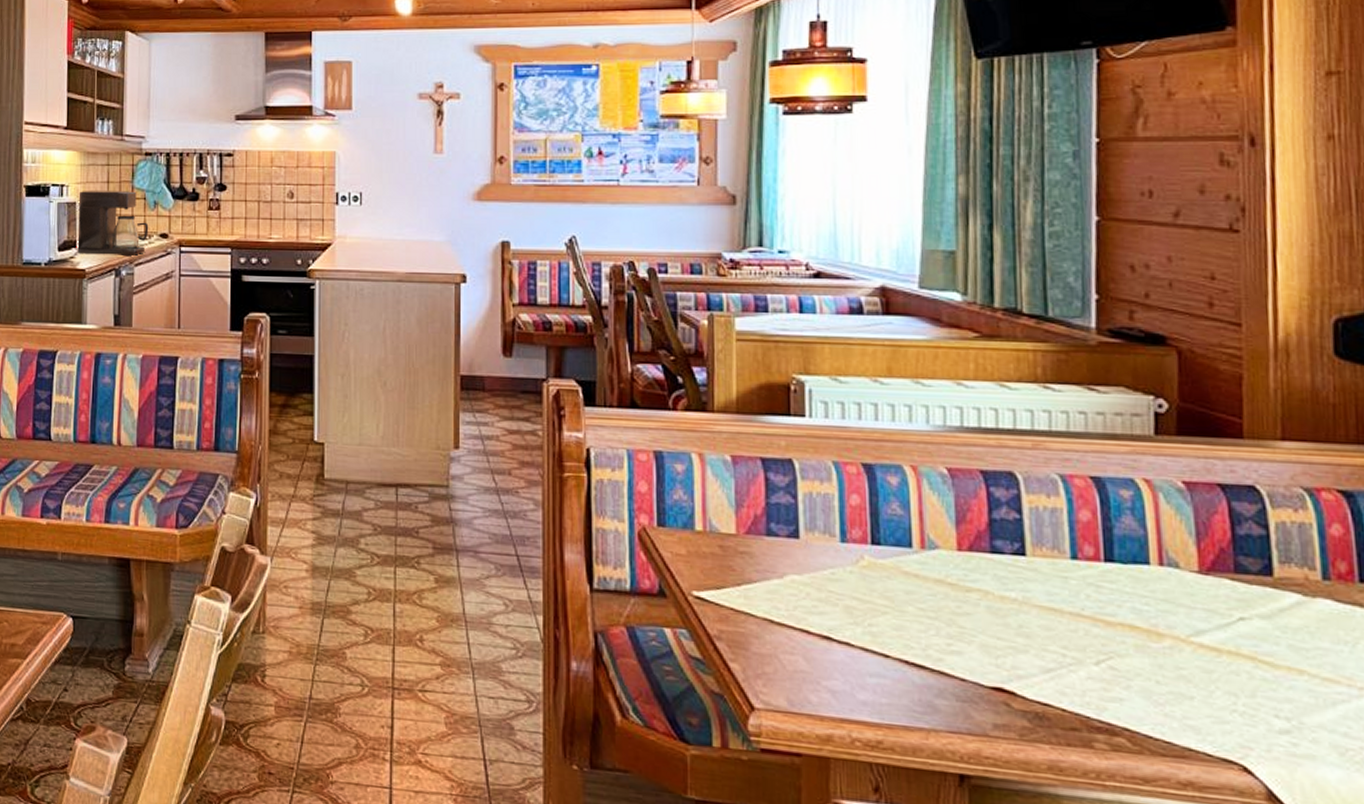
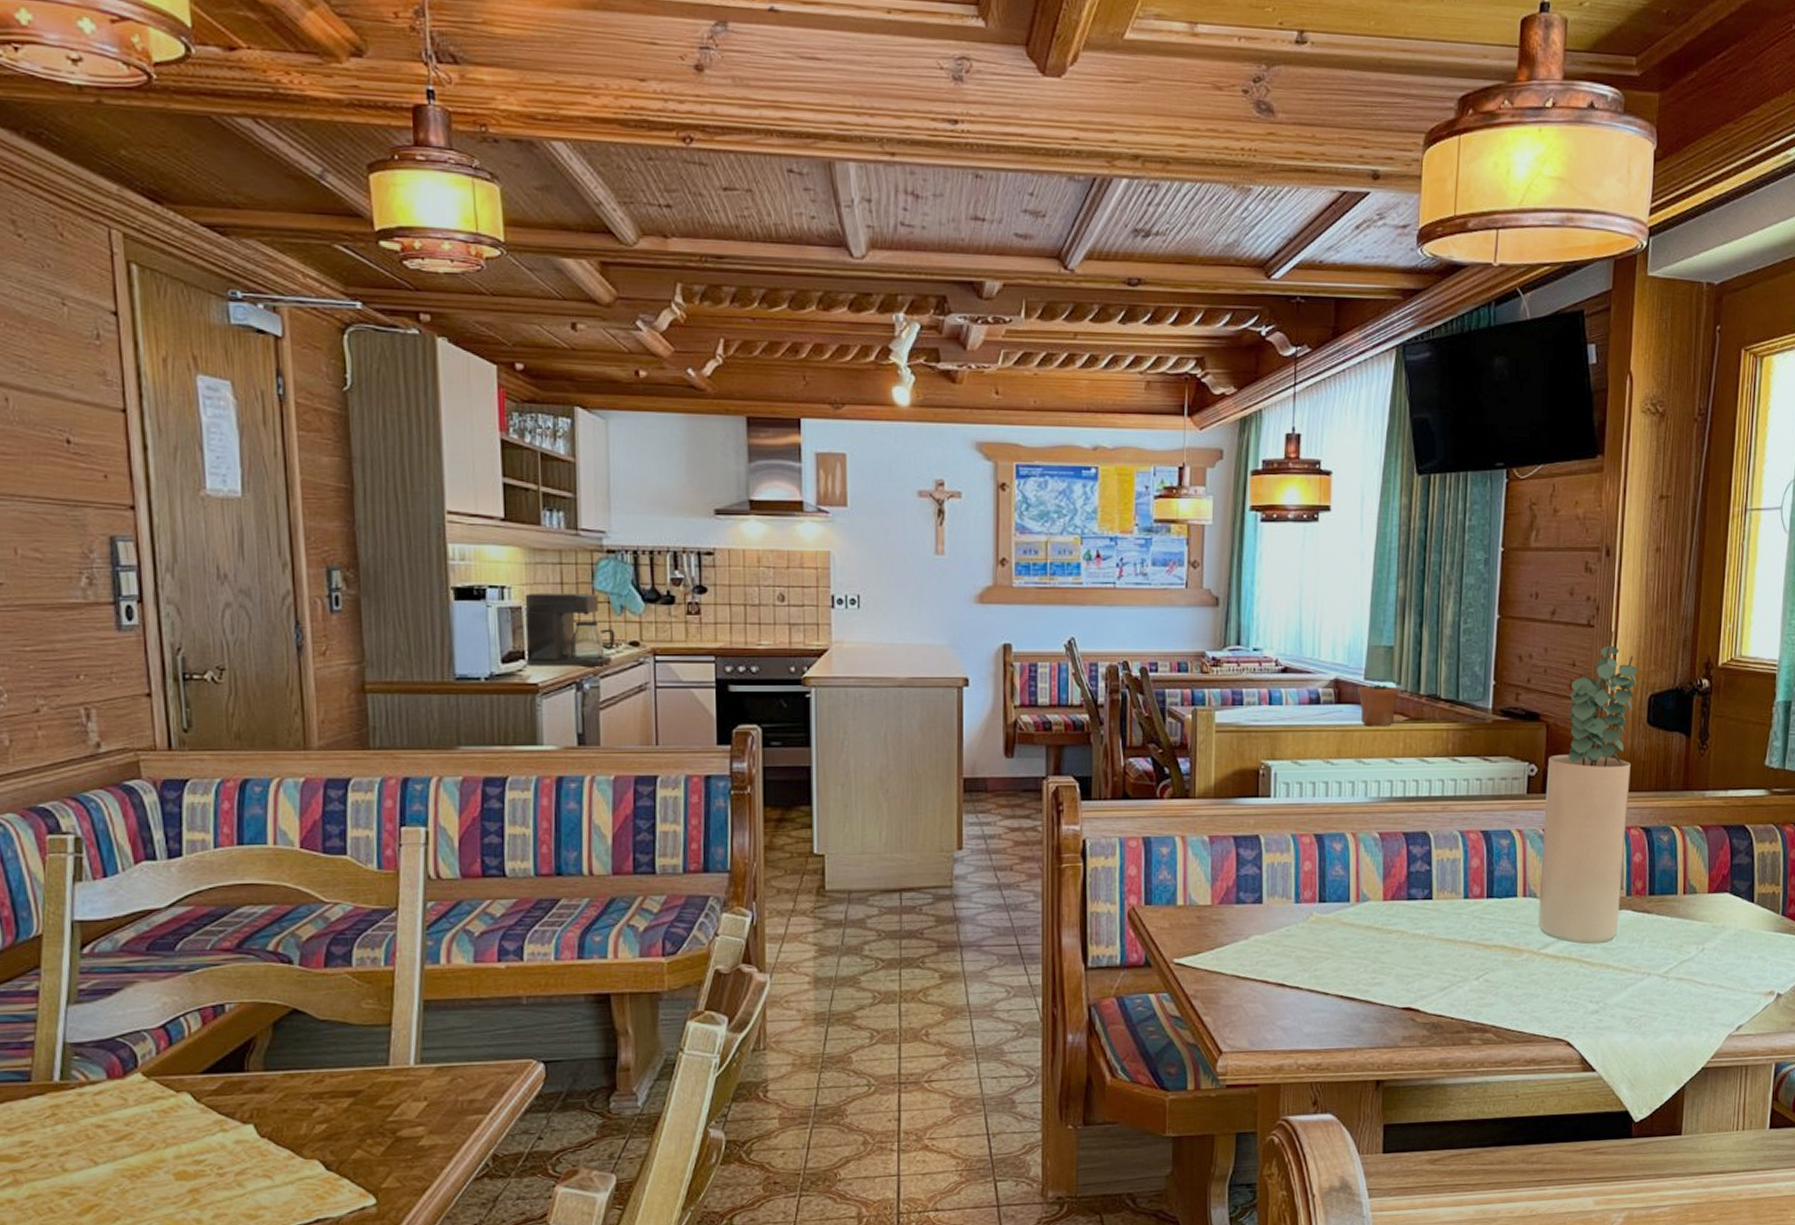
planter: none [911,294,966,343] -> present [1358,684,1399,727]
vase: none [1182,237,1315,641] -> present [1539,630,1639,945]

